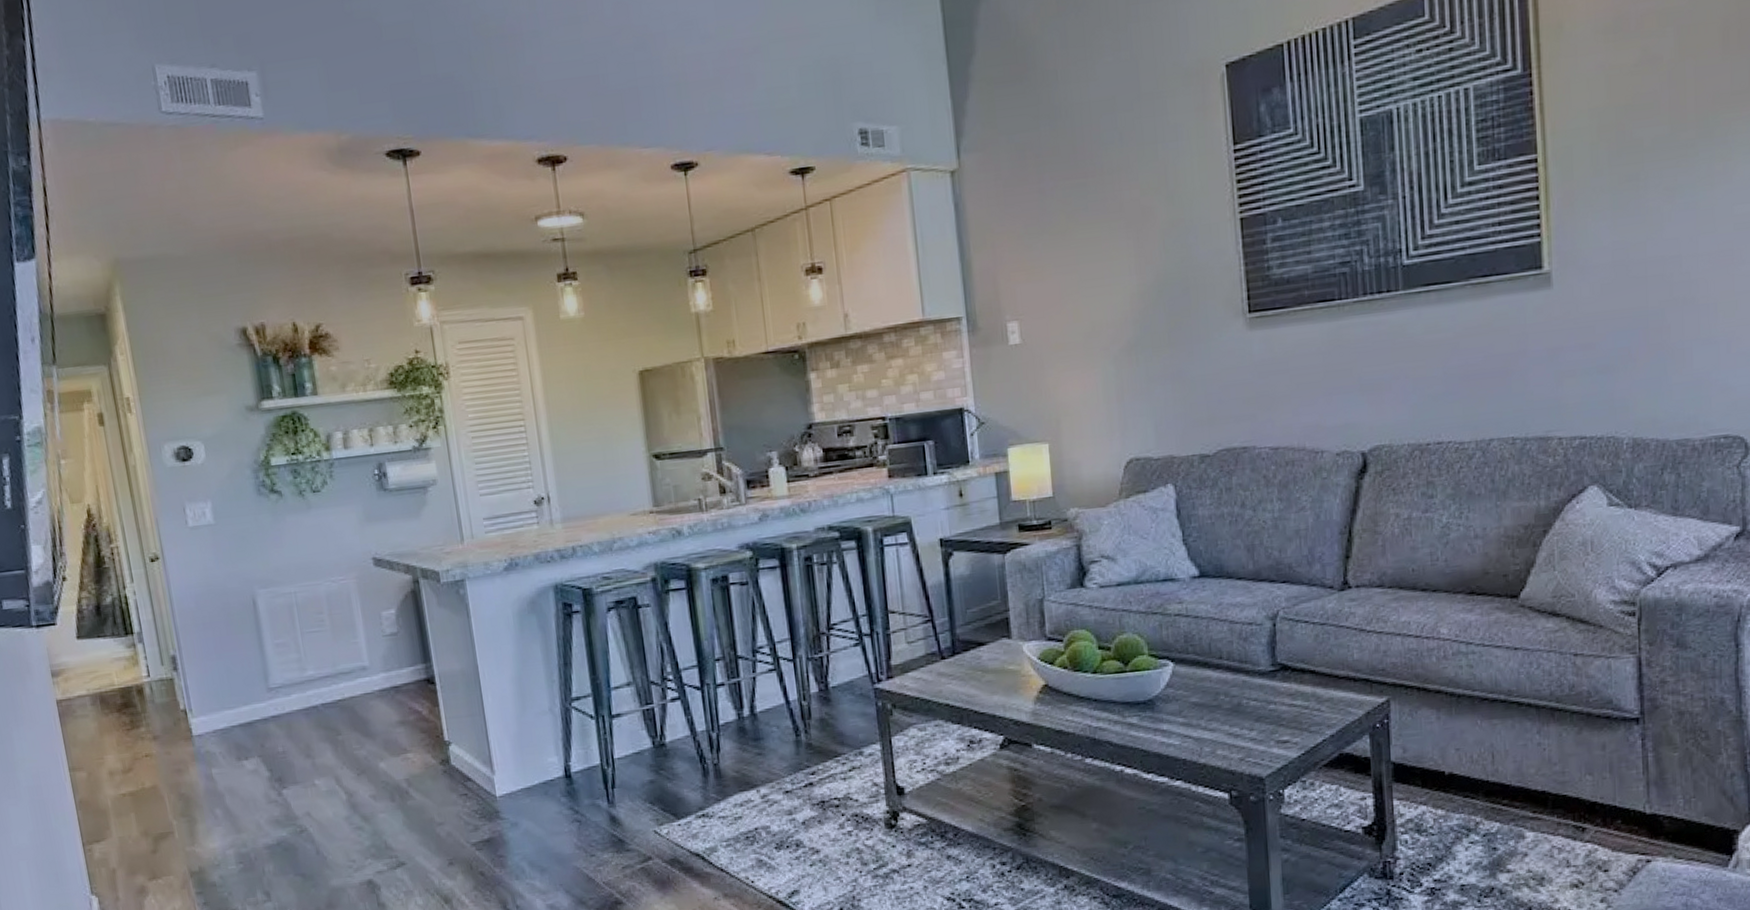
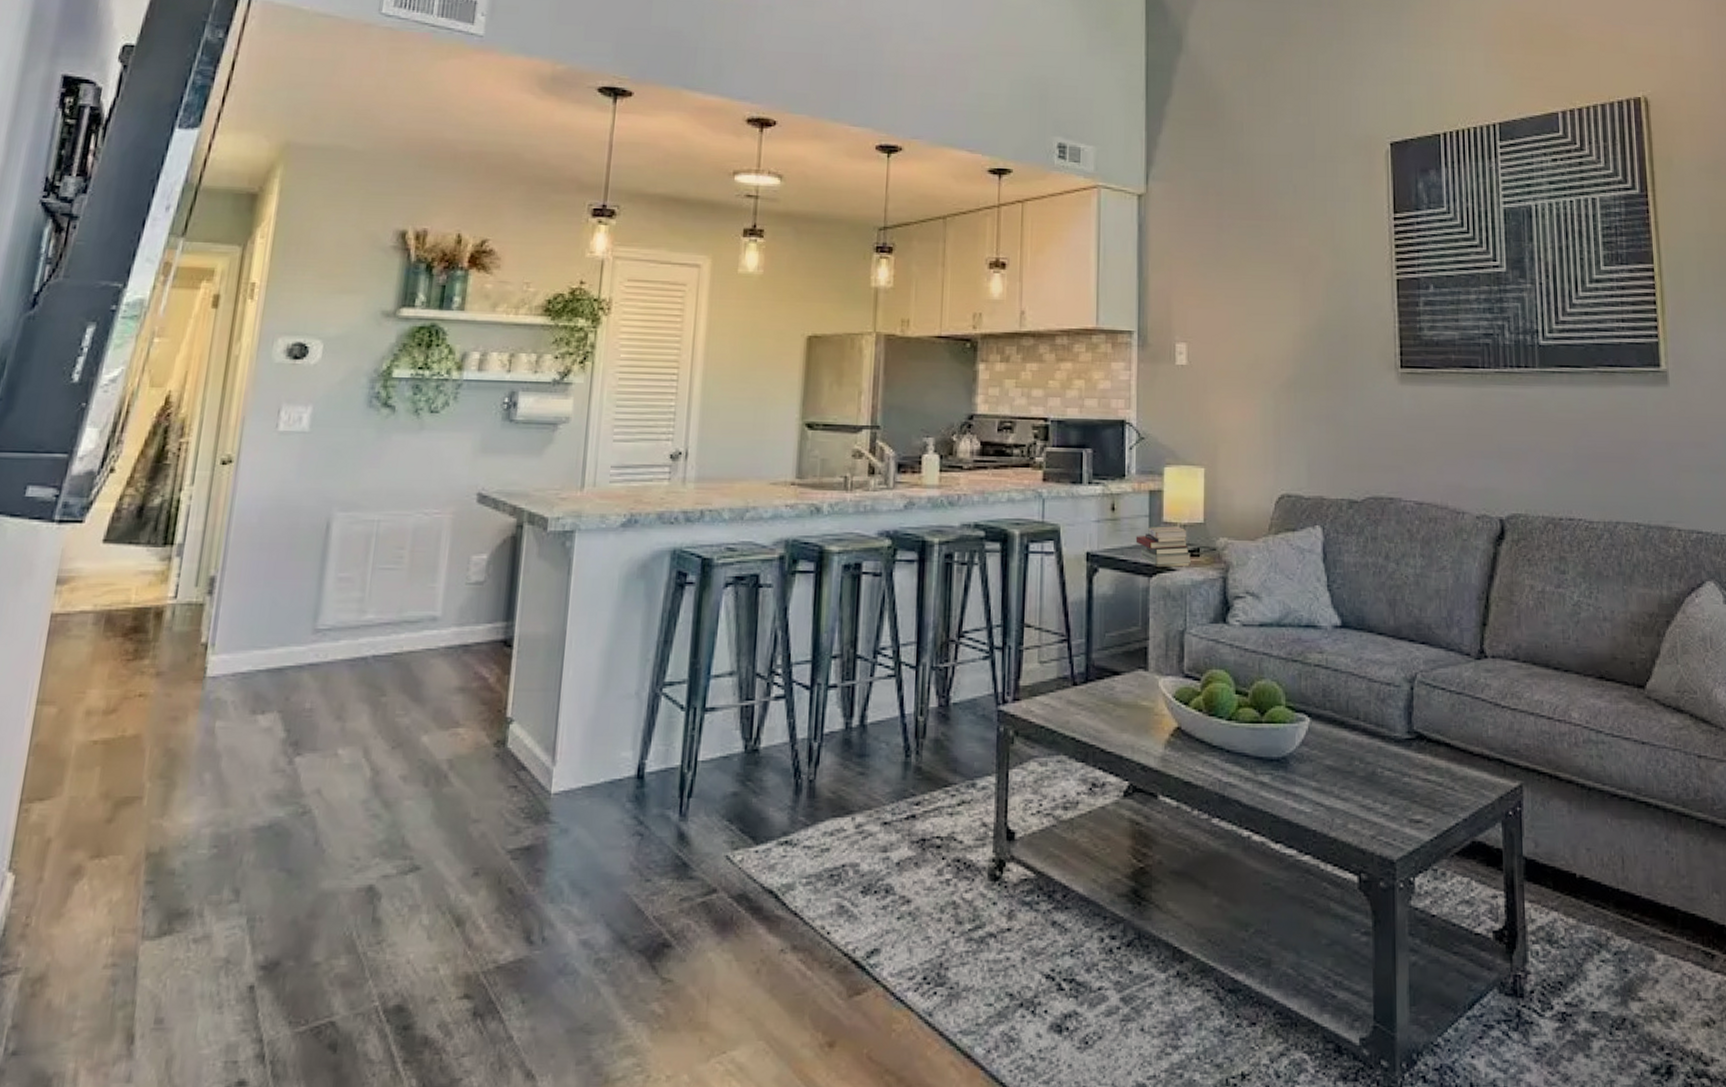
books: none [986,503,1045,545] -> present [1135,526,1192,568]

